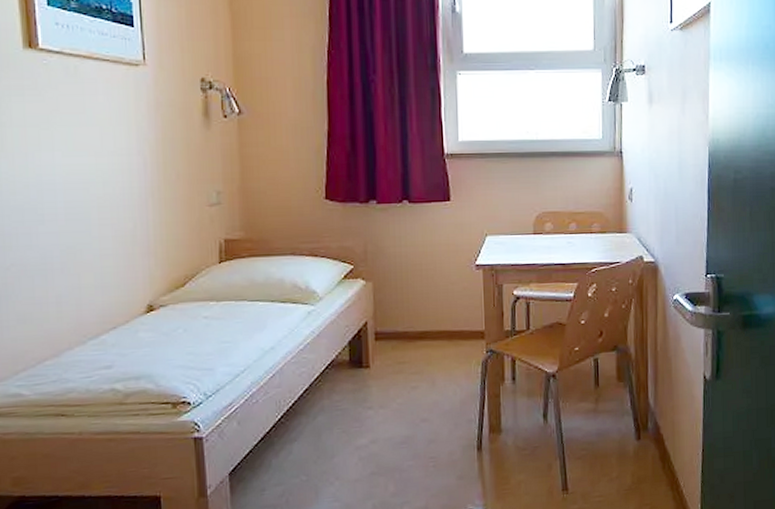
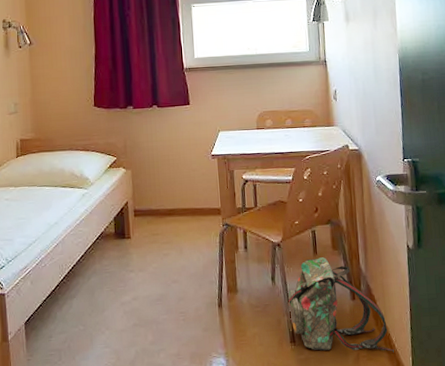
backpack: none [561,390,684,500] -> present [288,257,396,353]

